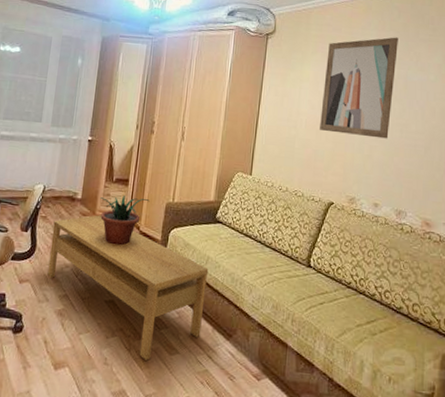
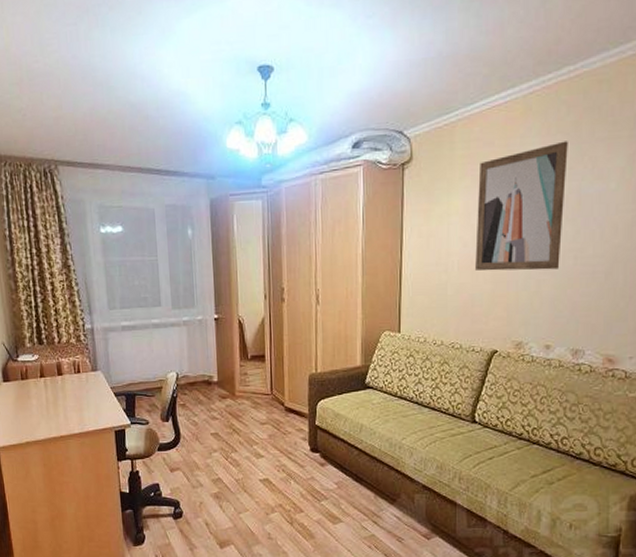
coffee table: present [47,215,209,360] -> none [193,396,364,531]
potted plant: present [100,195,150,246] -> none [237,371,291,424]

